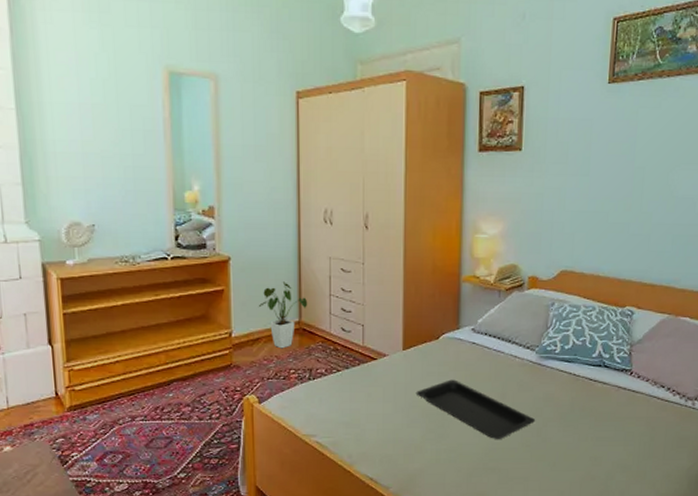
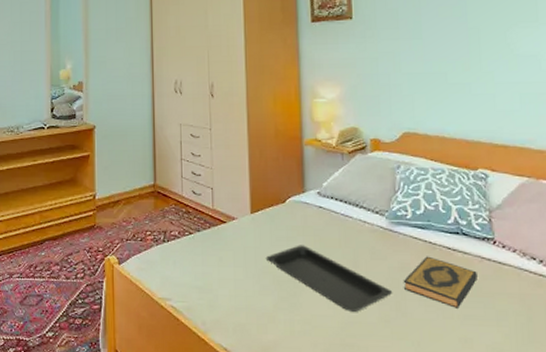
house plant: present [259,282,308,349] -> none [119,147,162,211]
hardback book: none [545,387,613,432] -> present [403,256,477,308]

